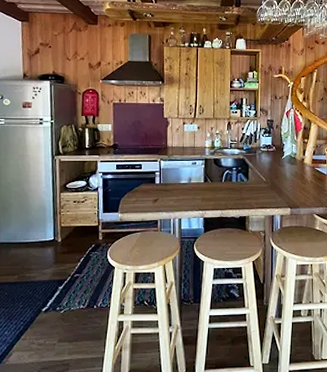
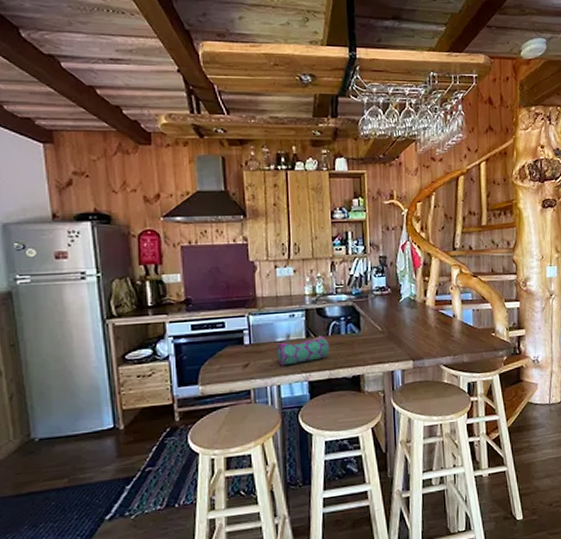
pencil case: none [179,181,223,203] -> present [276,335,330,366]

